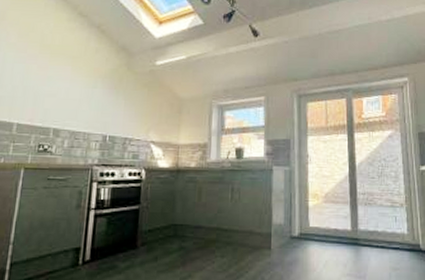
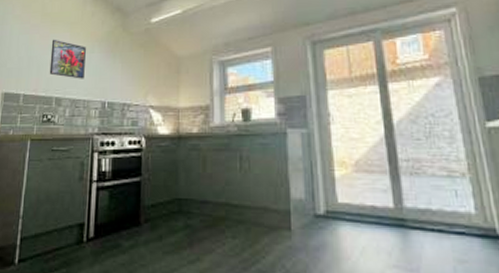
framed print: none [47,71,88,113] -> present [49,39,86,79]

